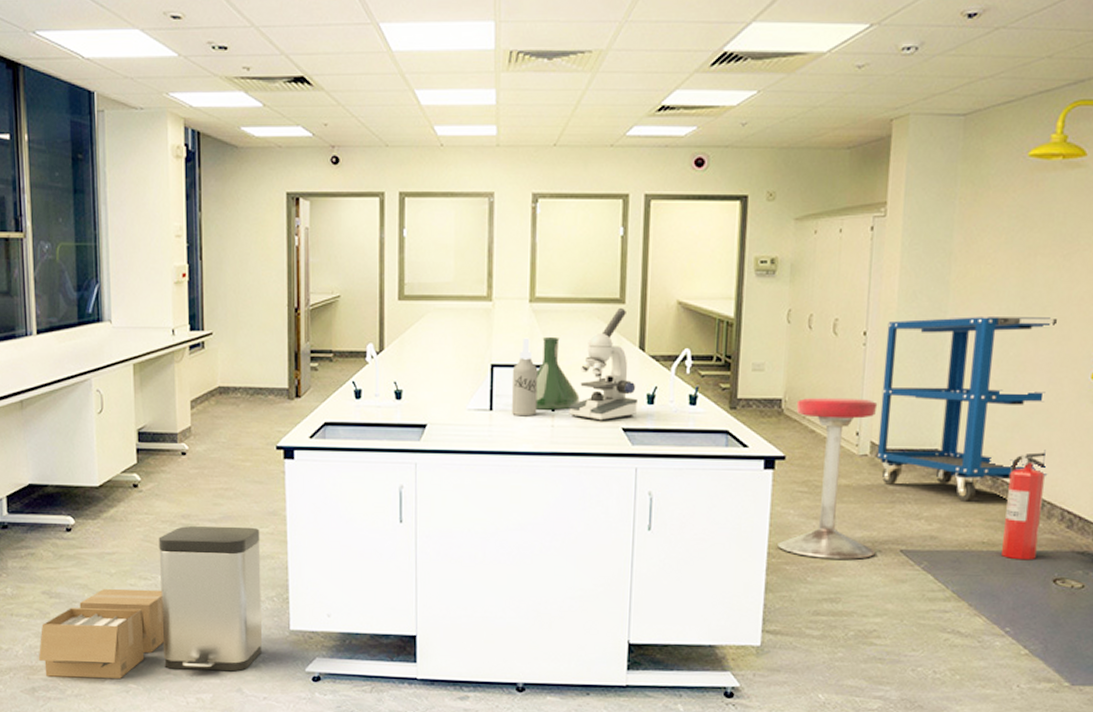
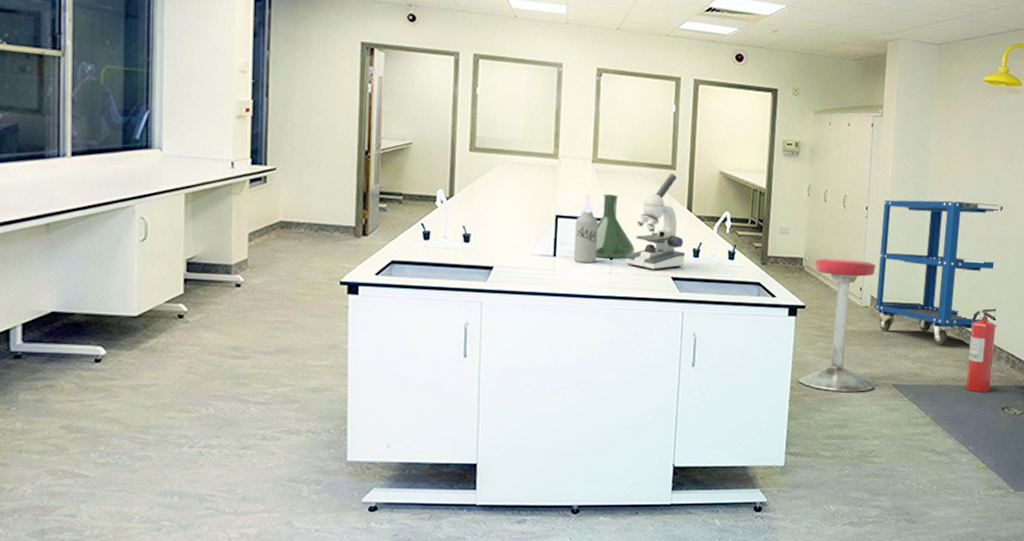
cardboard box: present [38,588,164,679] -> none [51,422,206,517]
pedal bin: present [158,526,263,672] -> none [204,358,319,505]

